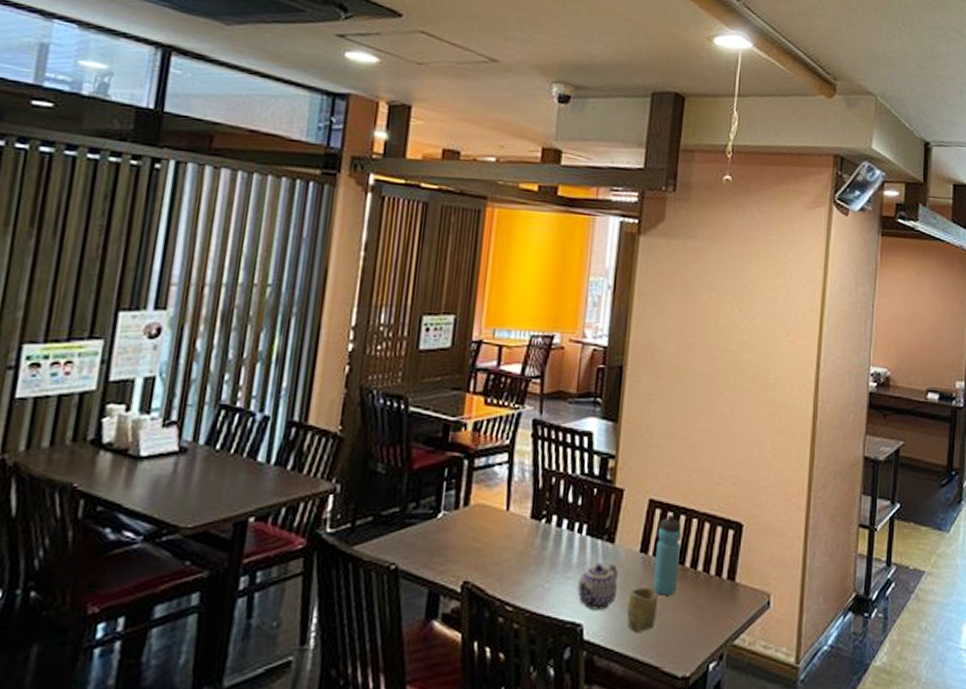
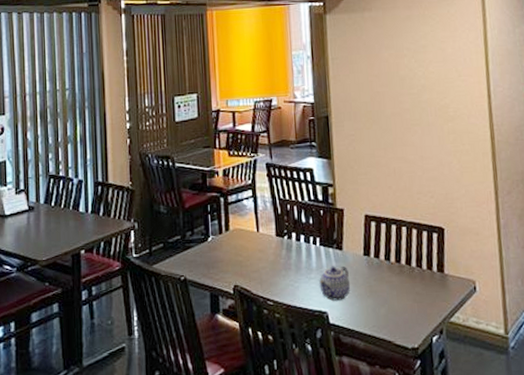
cup: present [627,587,657,632] -> none [360,281,384,316]
water bottle: present [653,515,682,596] -> none [375,225,398,287]

